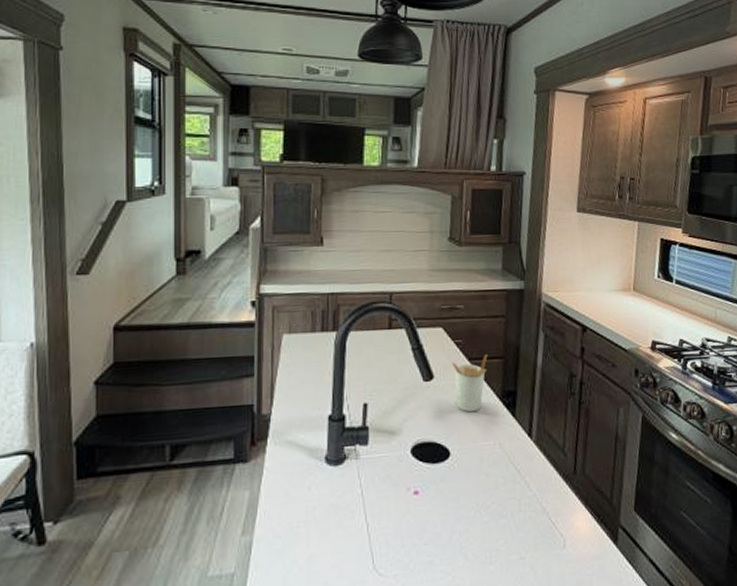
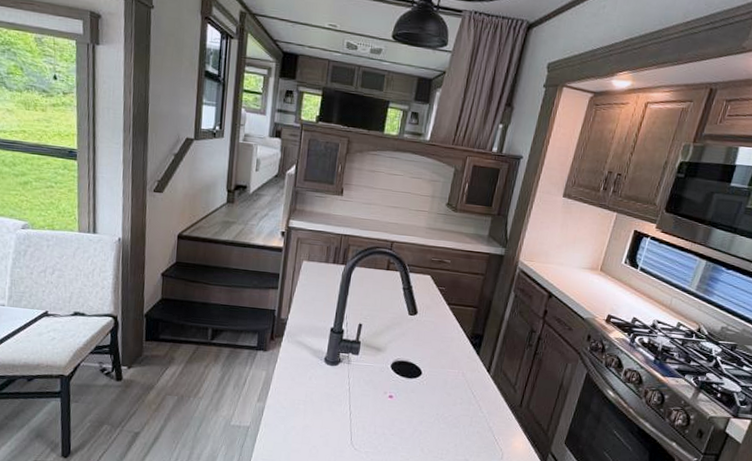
utensil holder: present [450,354,488,413] -> none [432,302,465,346]

